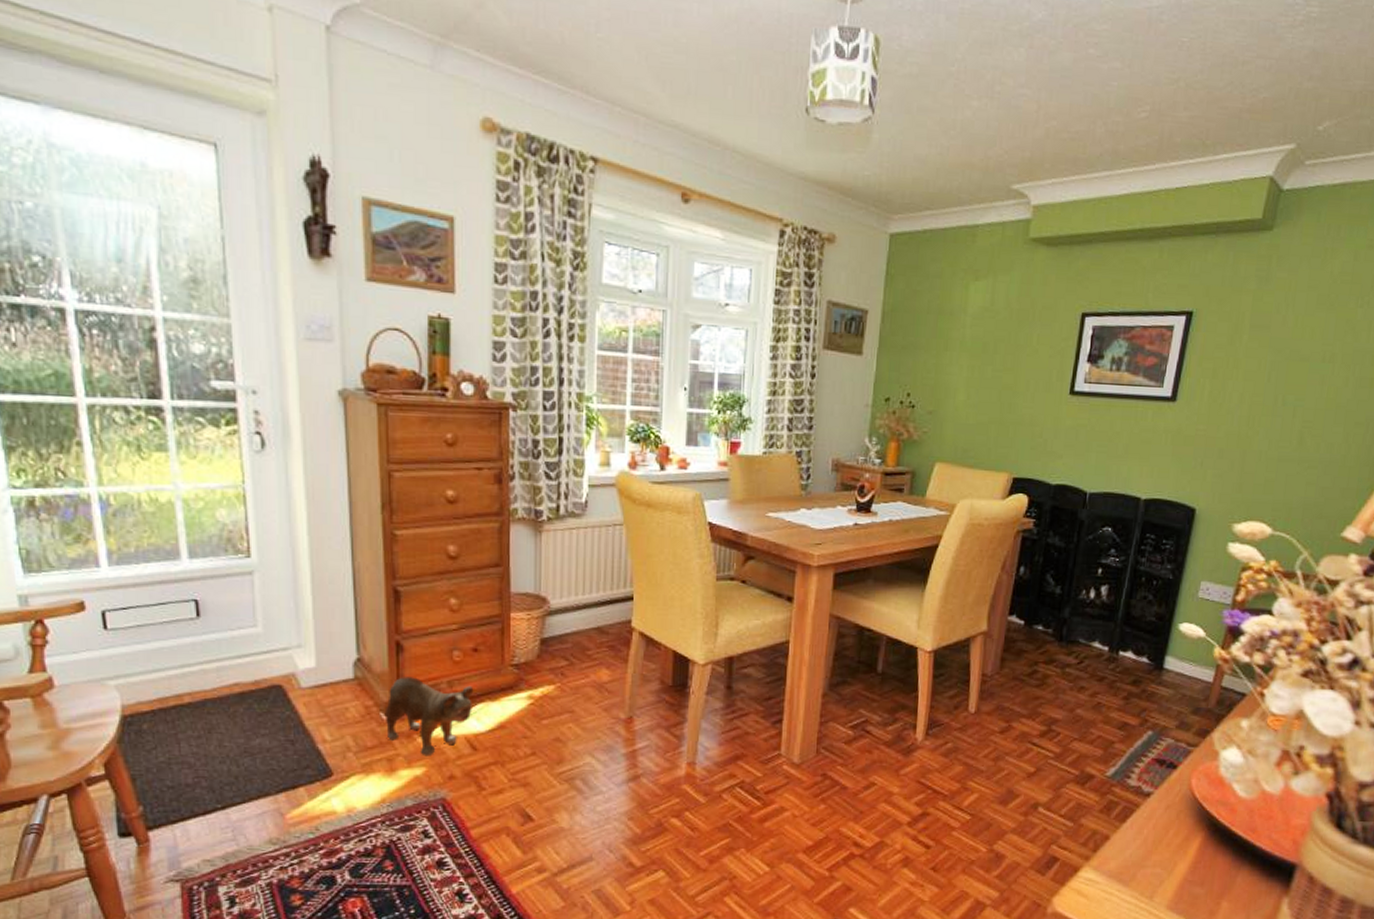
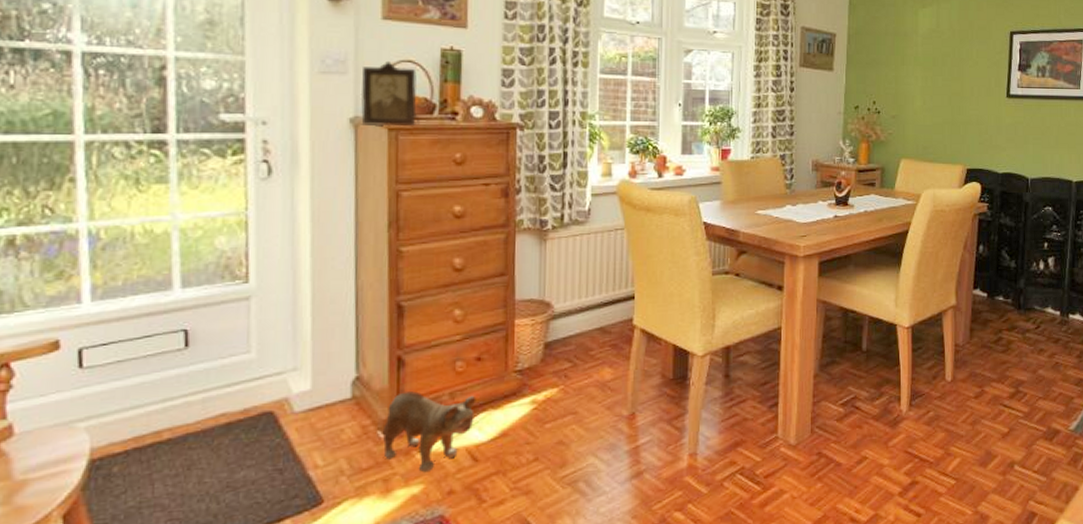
photo frame: none [347,328,409,403] -> present [360,60,420,127]

